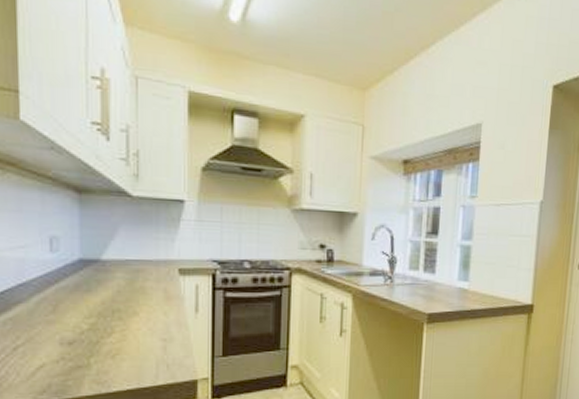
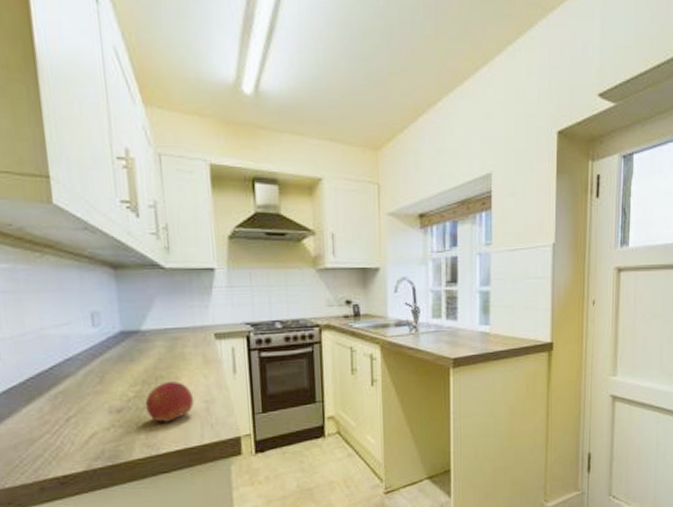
fruit: none [98,316,152,360] -> present [145,381,195,423]

